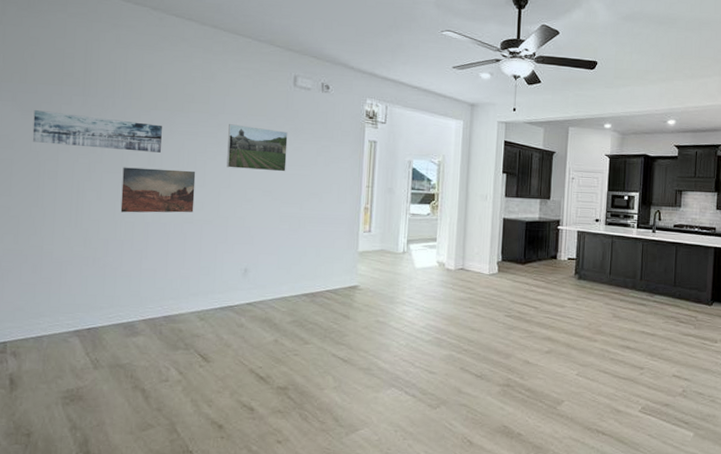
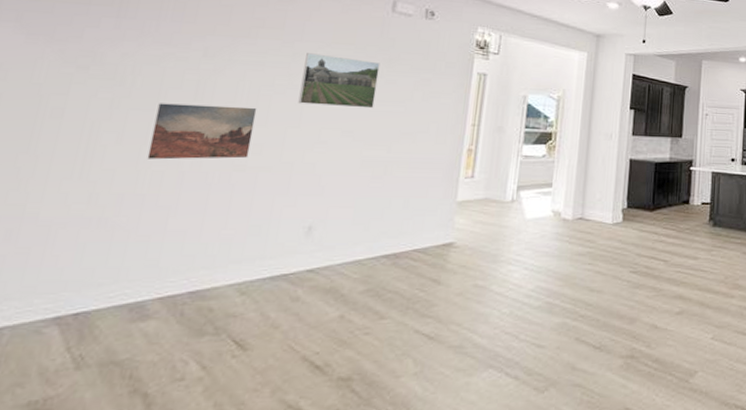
wall art: present [32,109,162,153] -> none [35,32,219,86]

